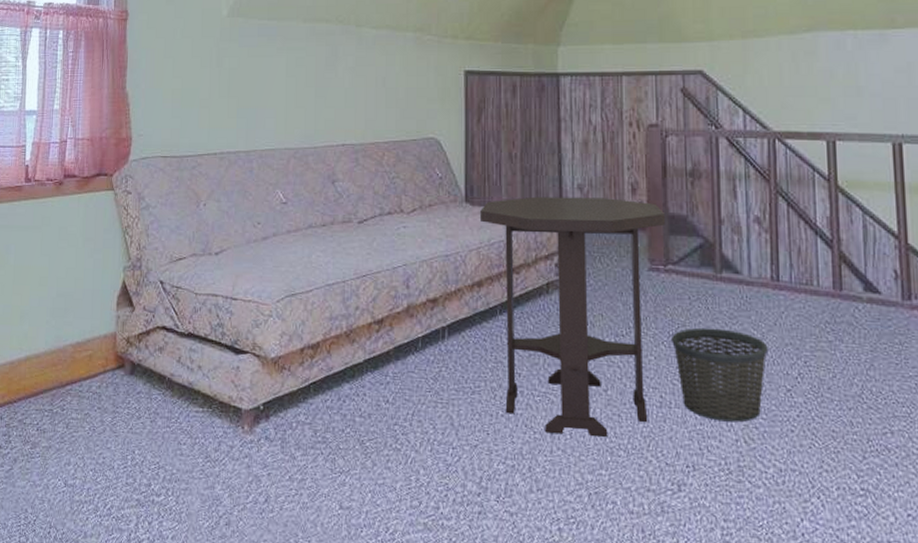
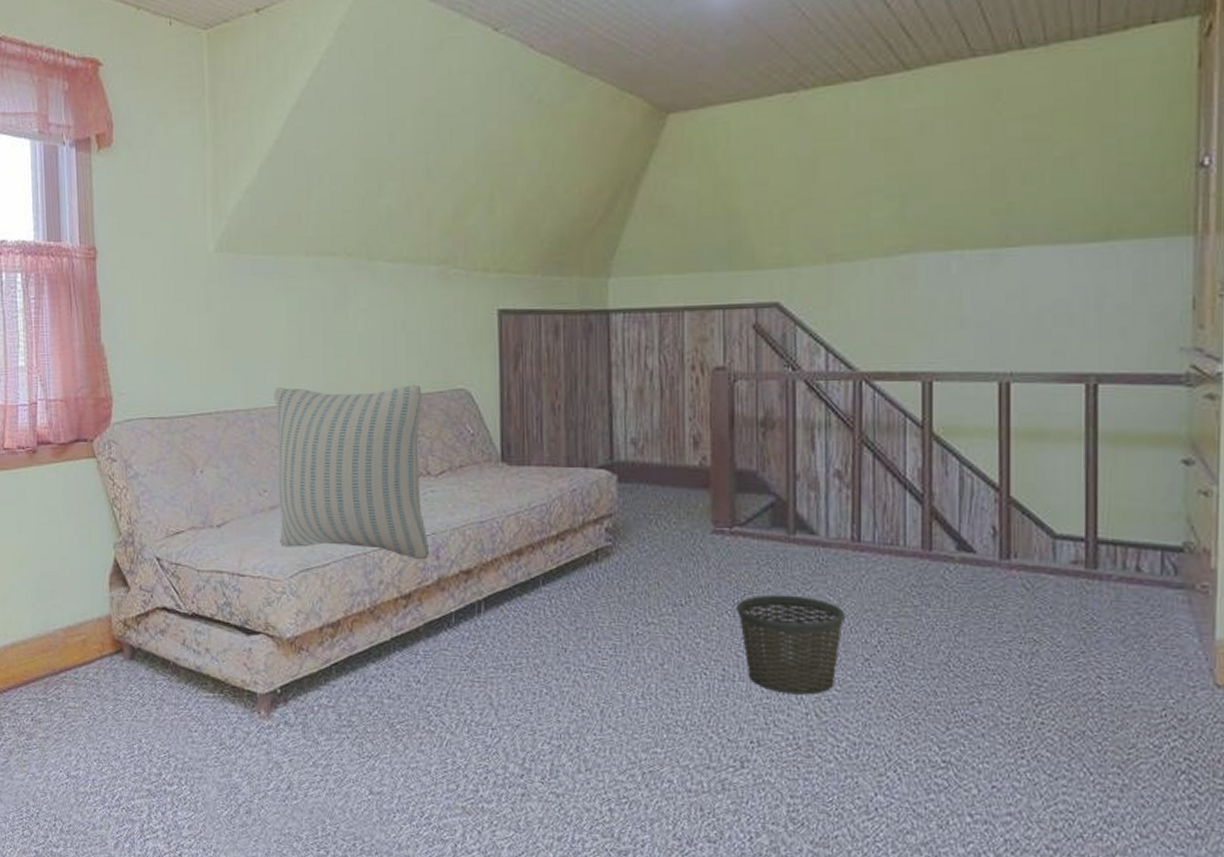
pillow: none [270,132,401,289] -> present [274,384,430,560]
side table: present [480,196,666,437] -> none [519,453,732,713]

